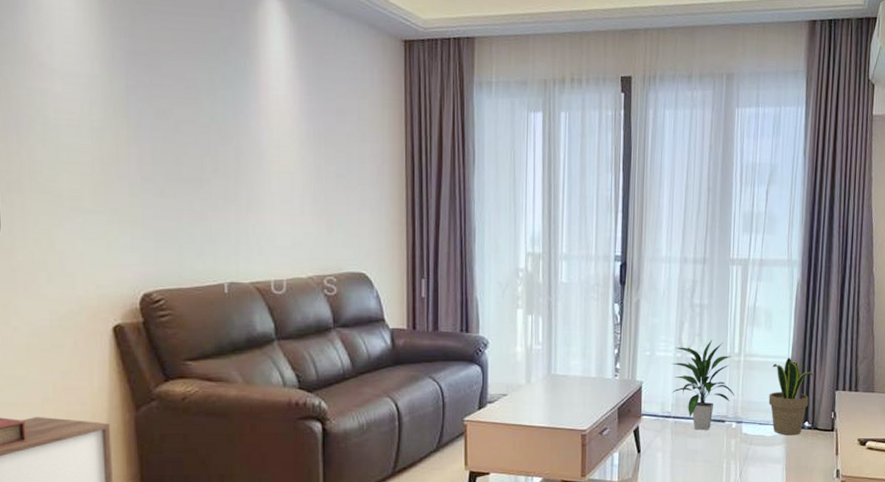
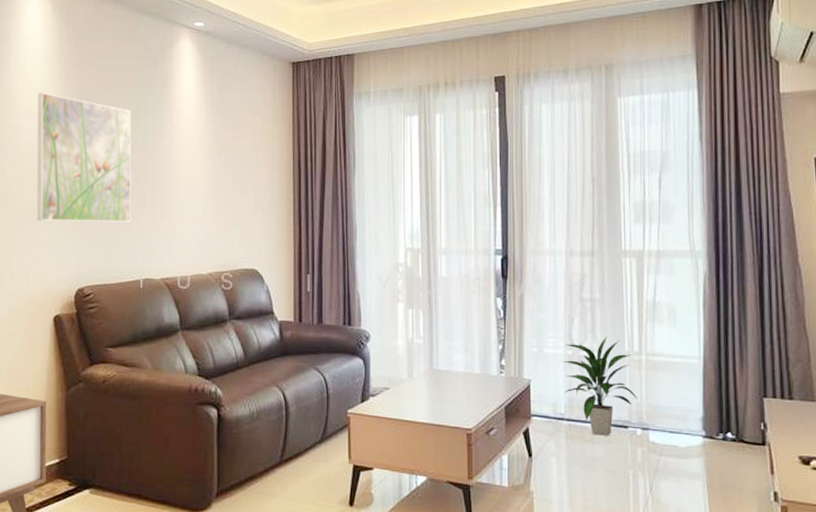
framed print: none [72,48,210,217] -> present [36,92,132,223]
potted plant: present [768,358,813,435] -> none [679,358,733,448]

